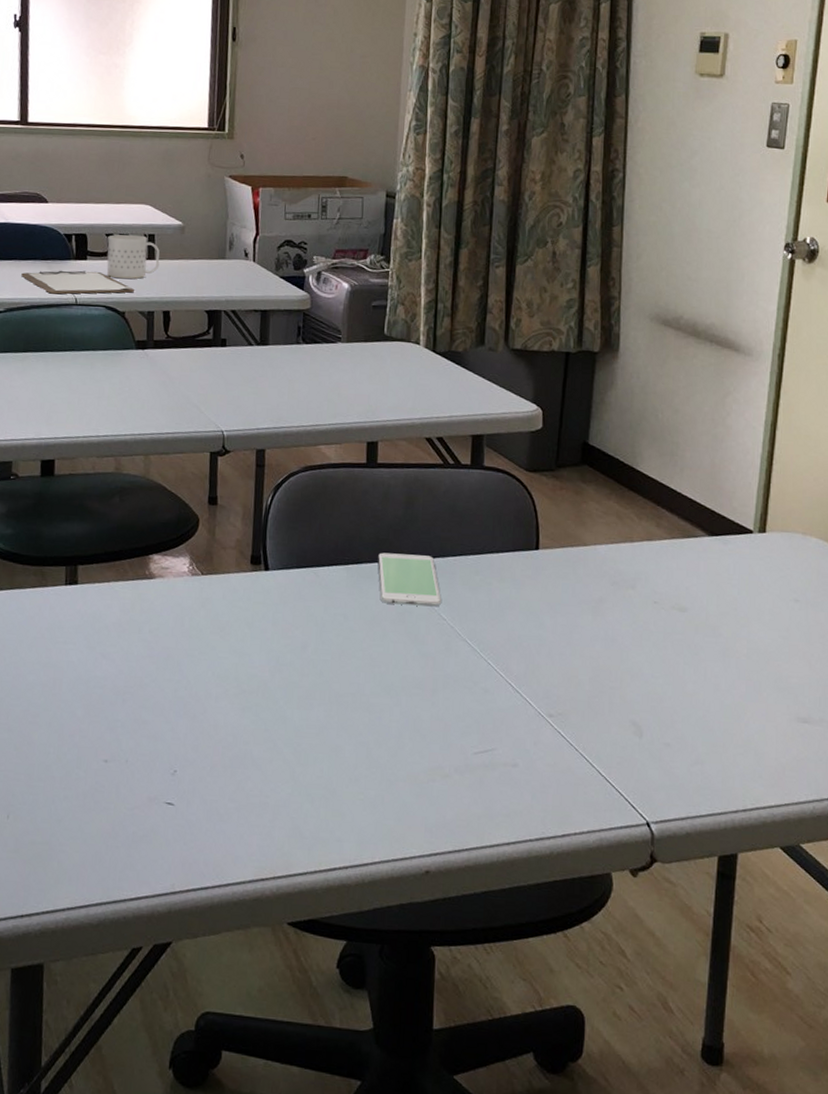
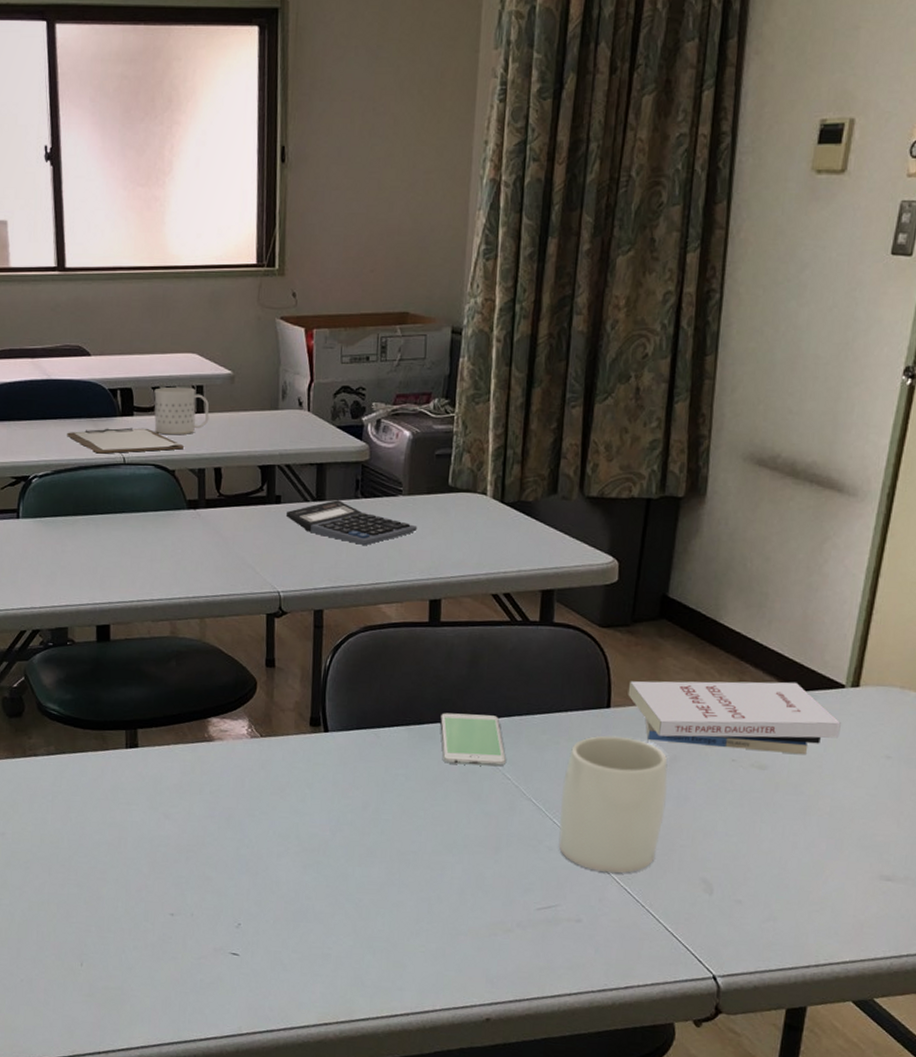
calculator: none [230,345,356,389] -> present [285,500,418,546]
mug: none [493,576,596,716] -> present [558,735,668,873]
books: none [555,524,751,598] -> present [628,681,841,755]

